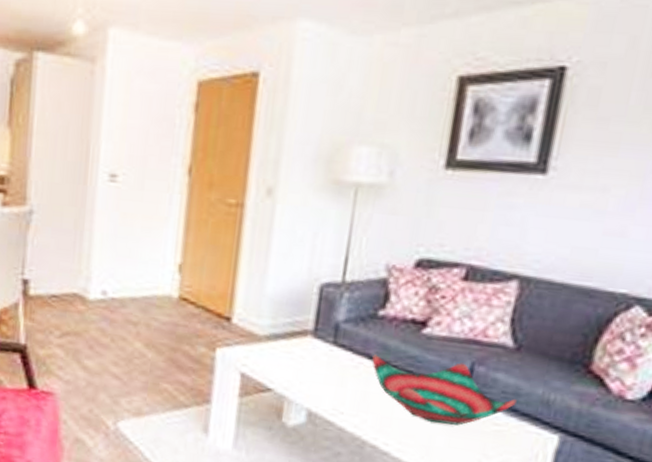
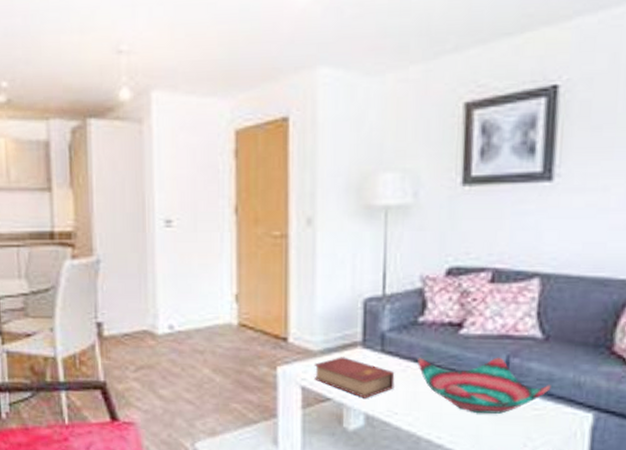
book: none [256,344,346,393] -> present [314,357,395,398]

